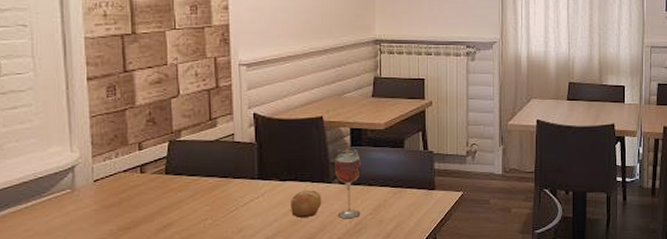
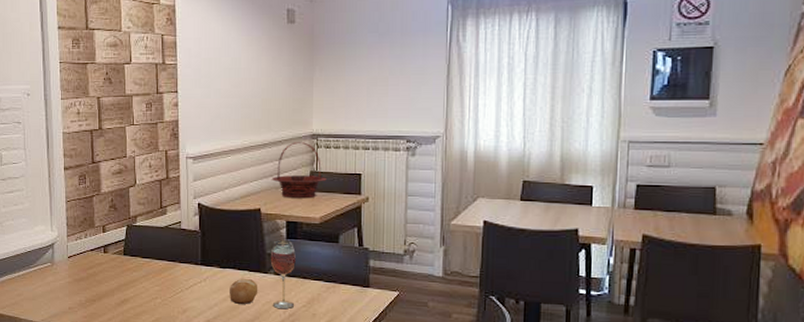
basket: none [334,48,390,105] -> present [272,142,327,199]

